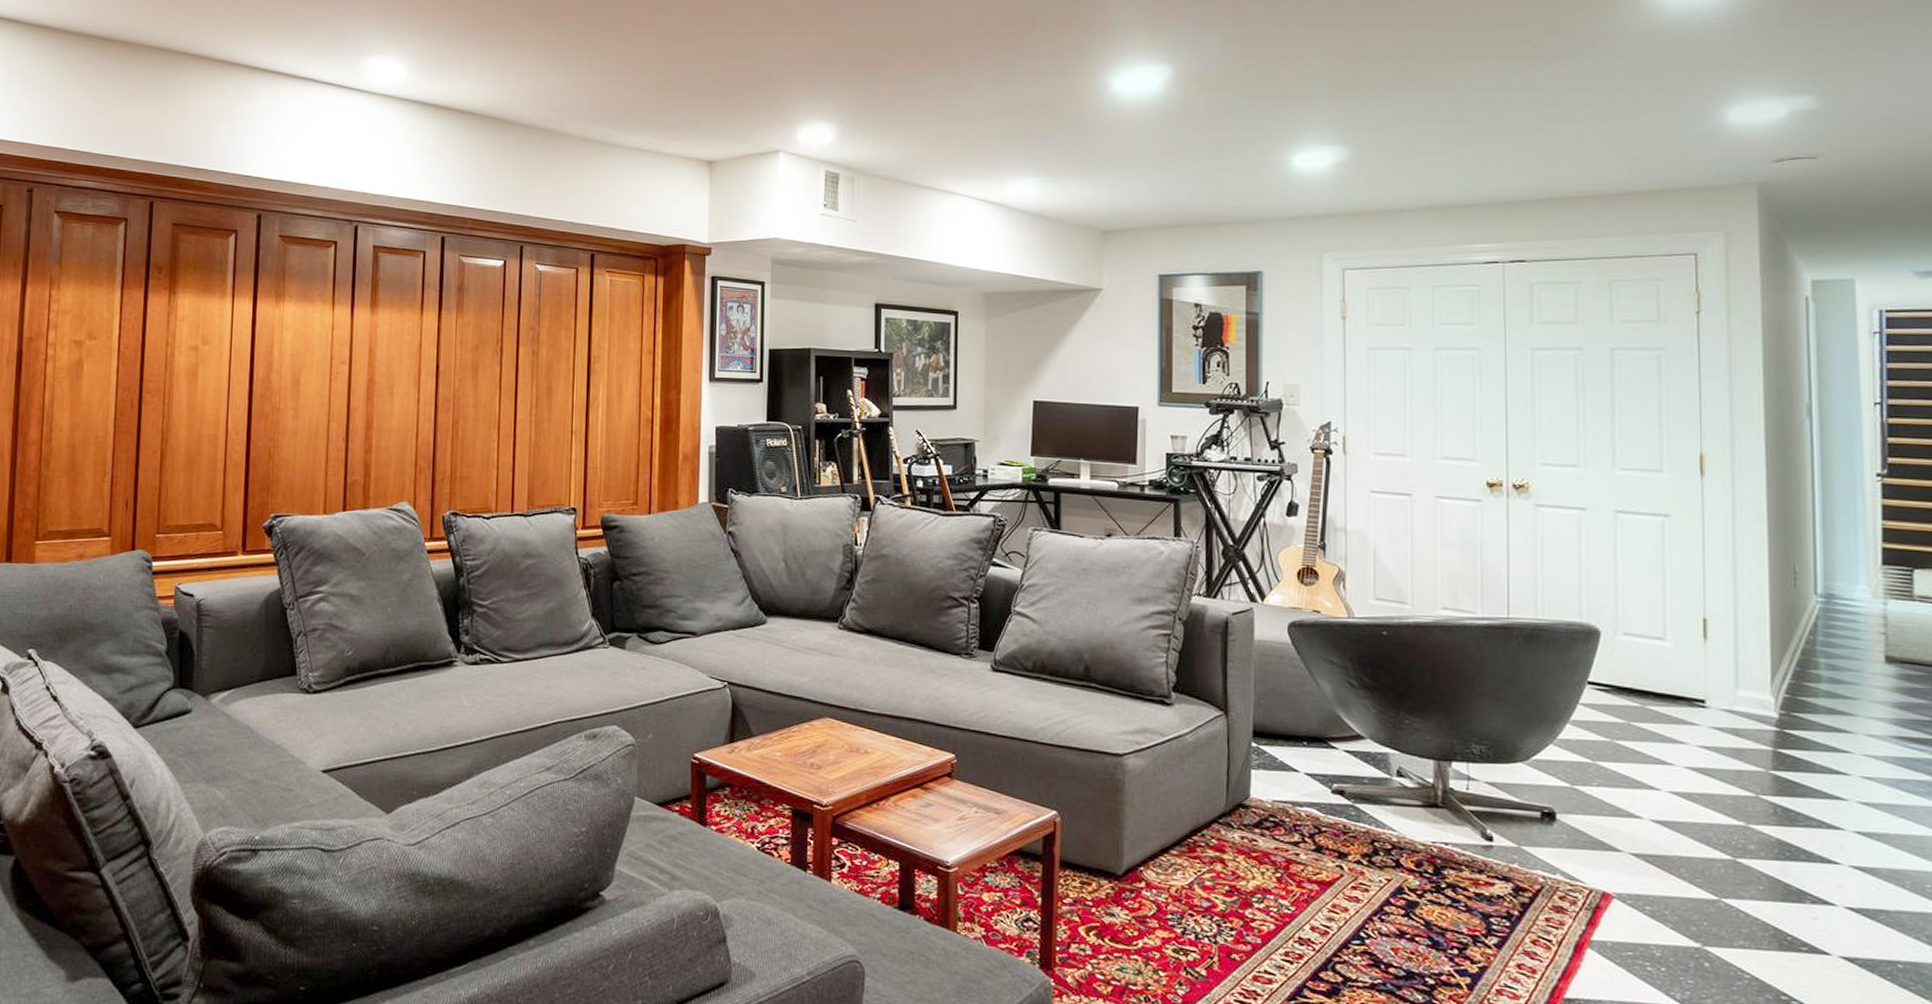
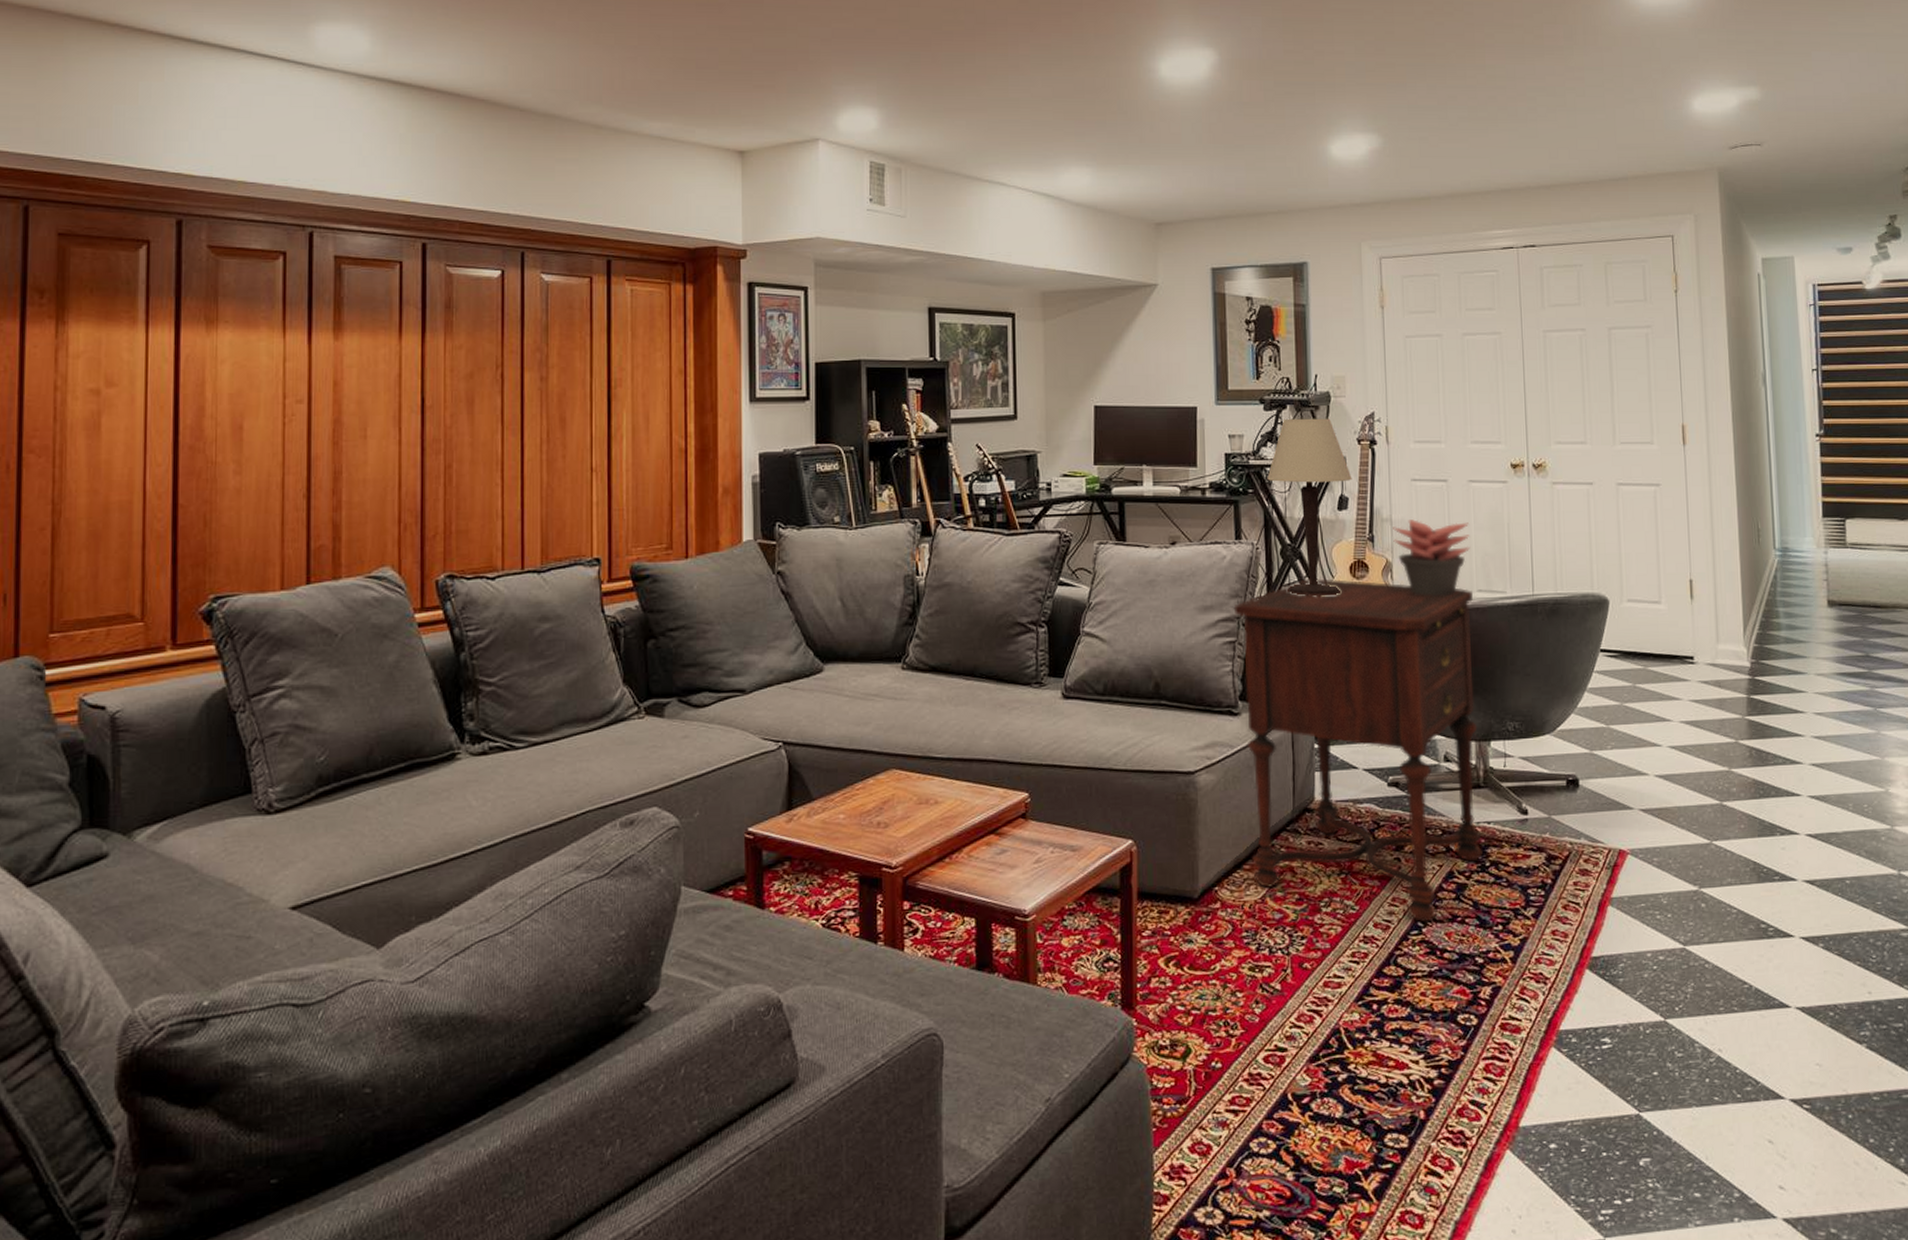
side table: none [1170,580,1438,934] -> present [1233,578,1482,922]
table lamp: none [1210,423,1304,599] -> present [1267,418,1352,596]
succulent plant: none [1347,531,1436,611] -> present [1393,519,1471,596]

